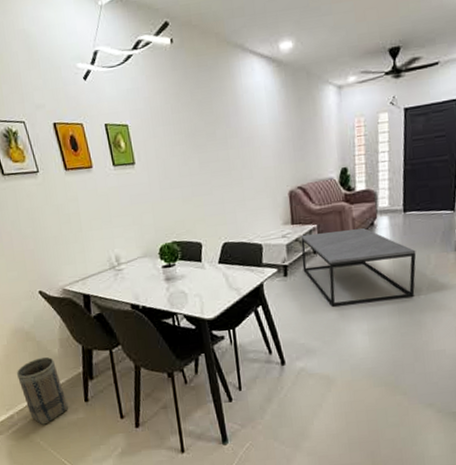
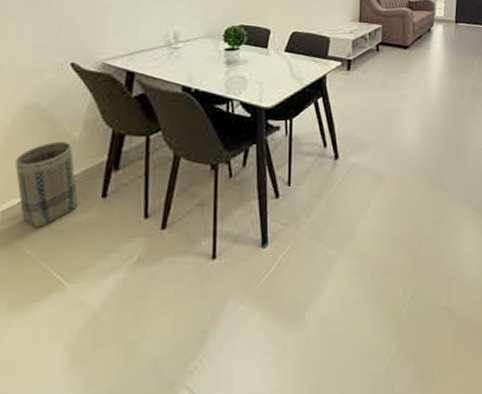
coffee table: present [300,228,417,307] -> none [365,32,463,103]

